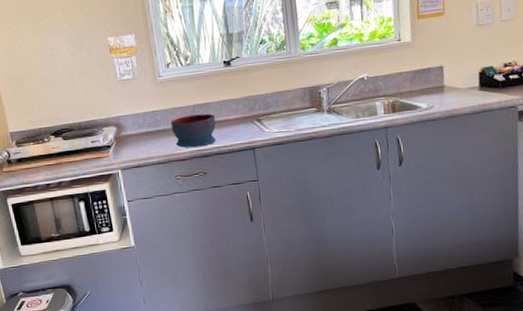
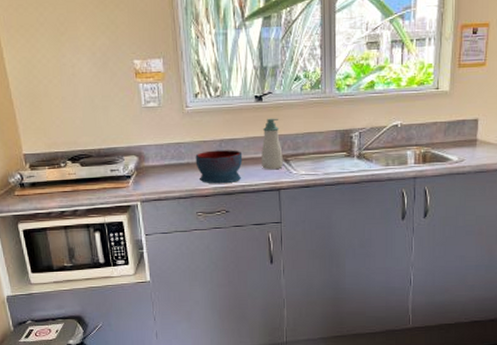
soap bottle: none [233,80,256,131] -> present [261,118,283,170]

